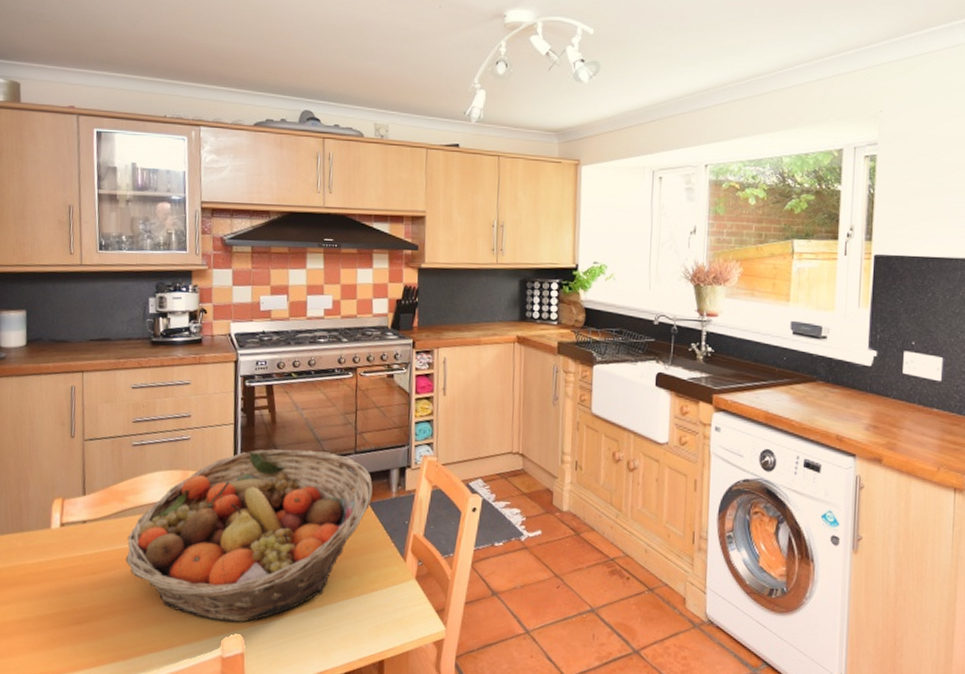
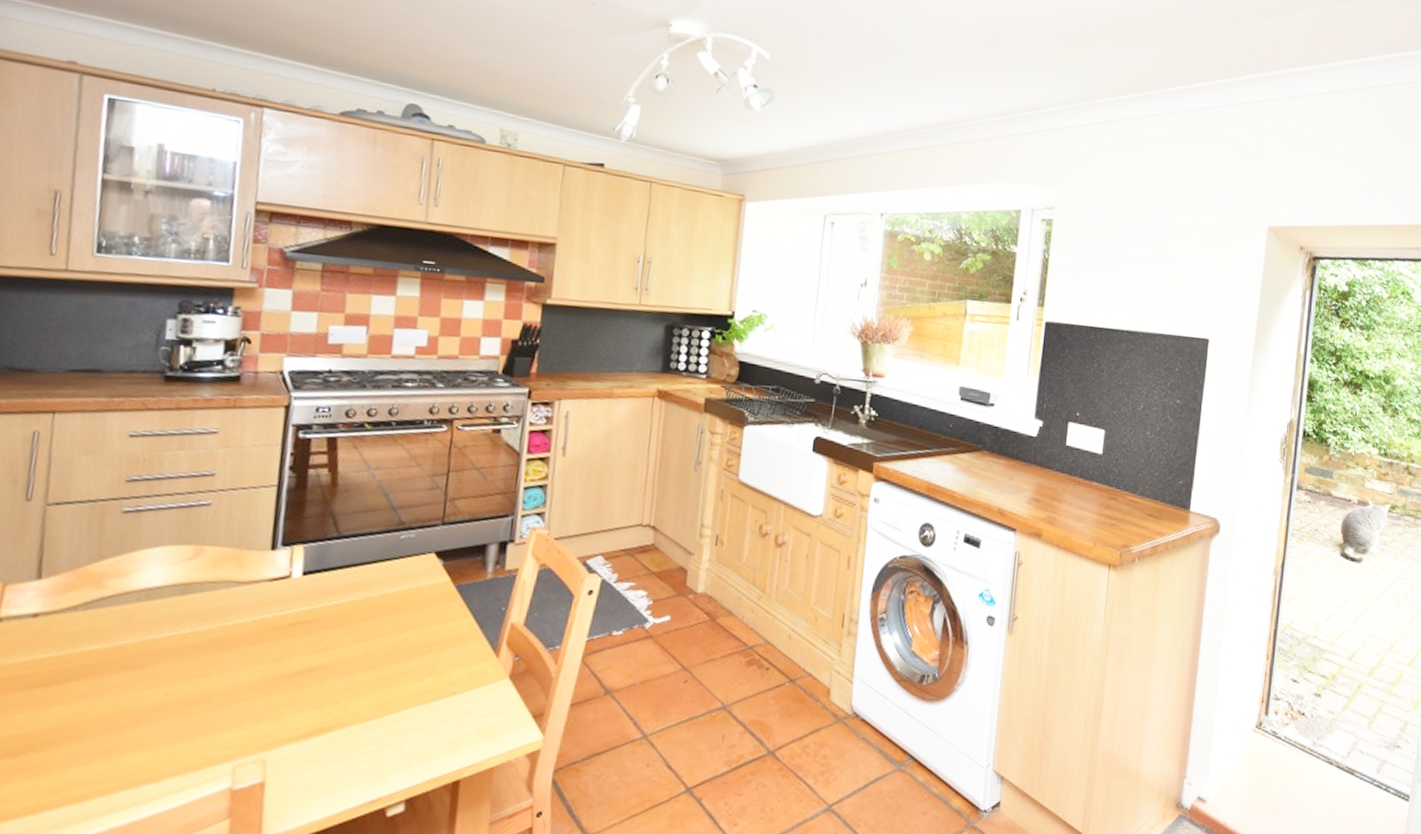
fruit basket: present [125,449,373,622] -> none [95,518,463,743]

